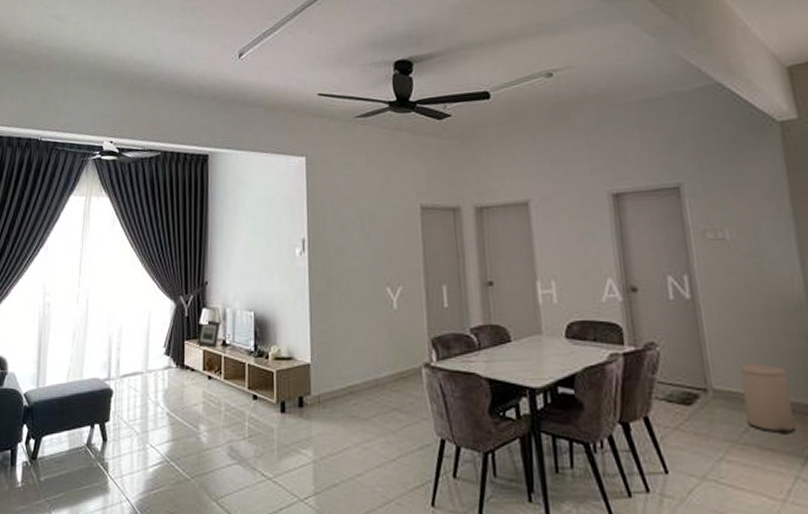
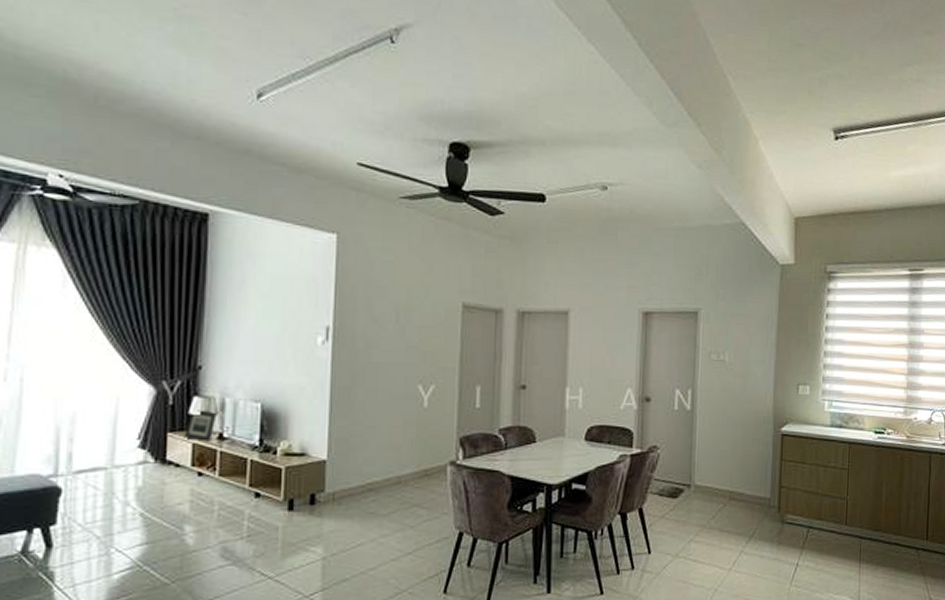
pedal bin: present [739,363,795,435] -> none [715,464,750,520]

